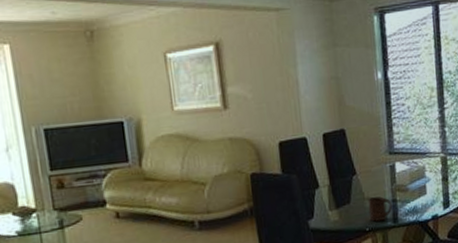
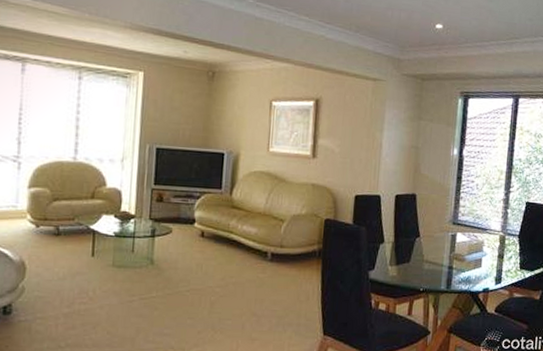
cup: present [367,196,393,222] -> none [425,261,449,284]

